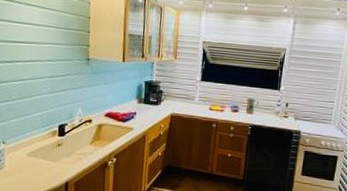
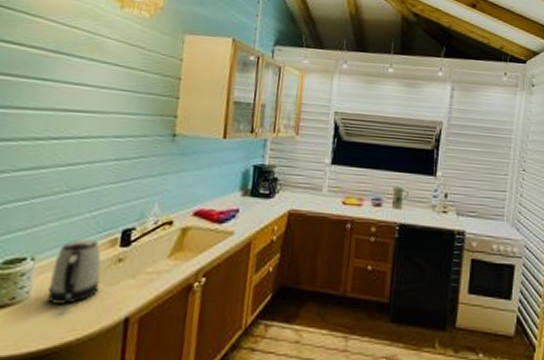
kettle: none [15,131,48,173] -> present [46,239,101,305]

